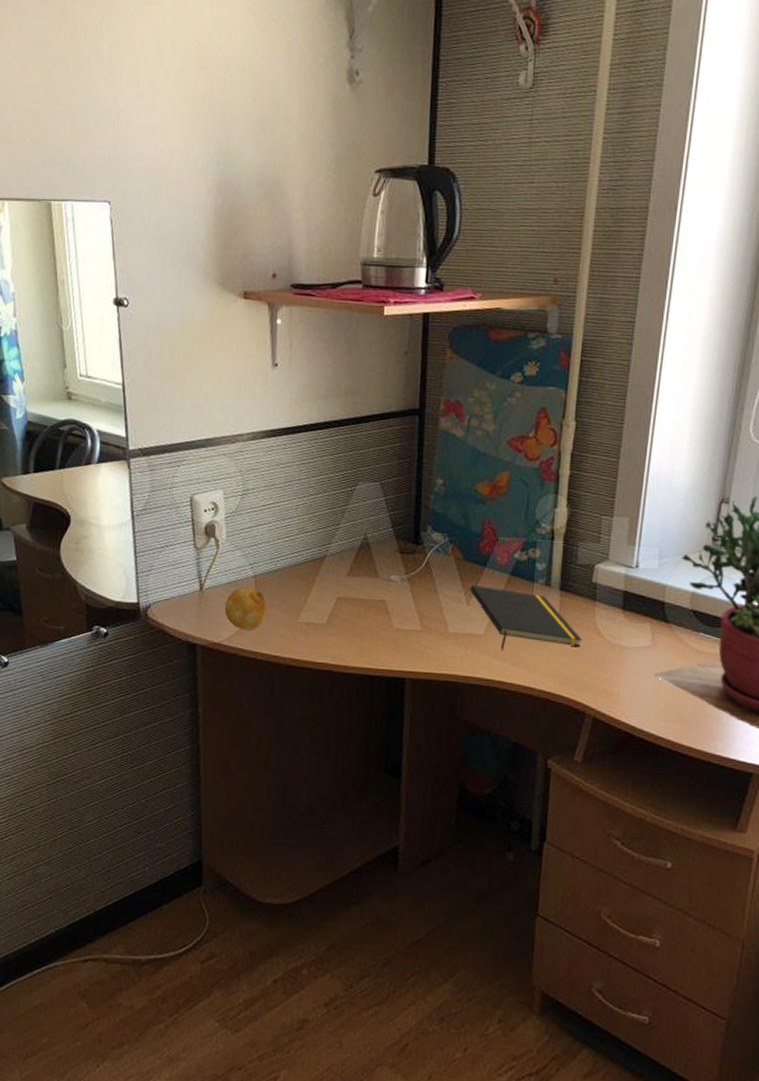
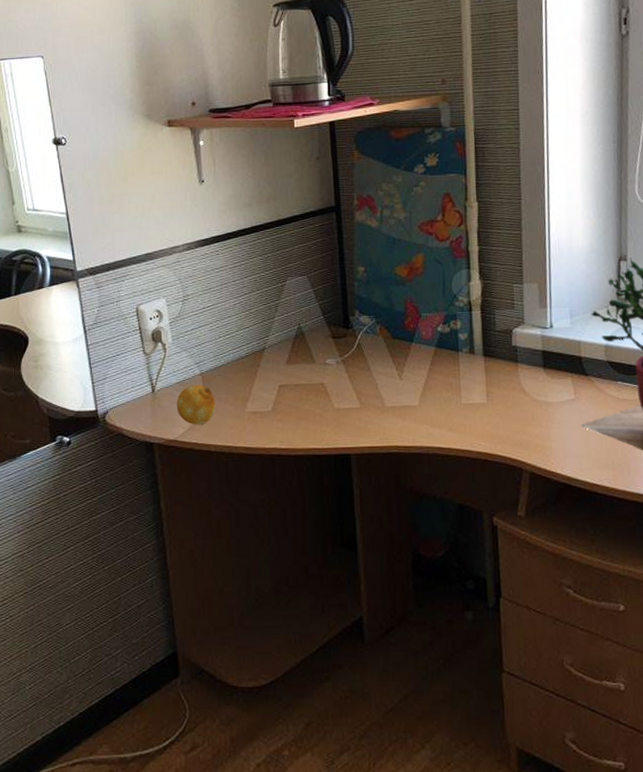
notepad: present [469,584,583,650] -> none [400,359,511,418]

